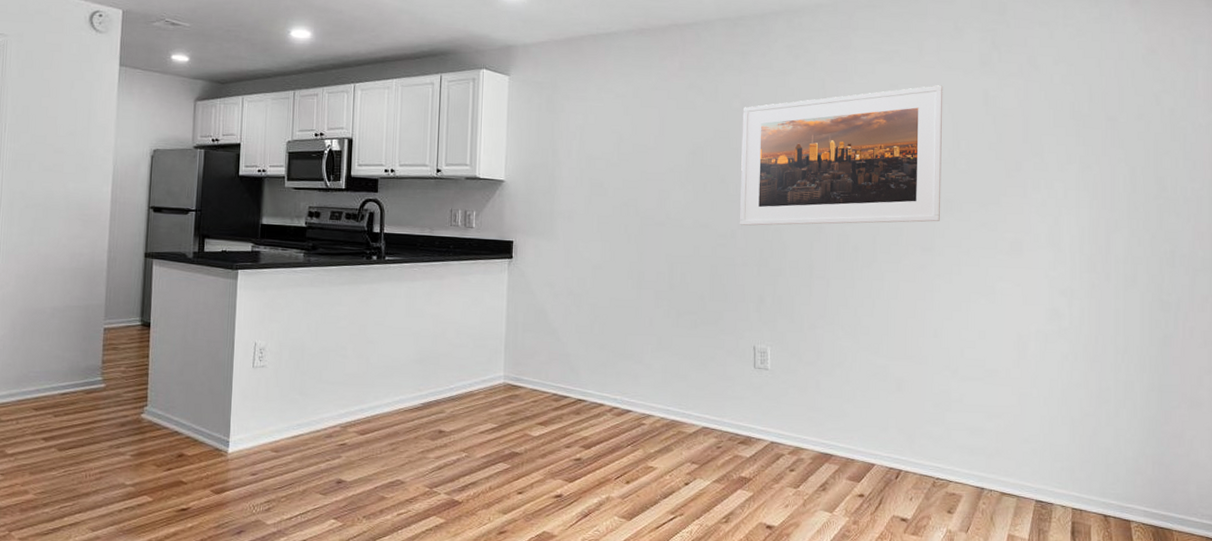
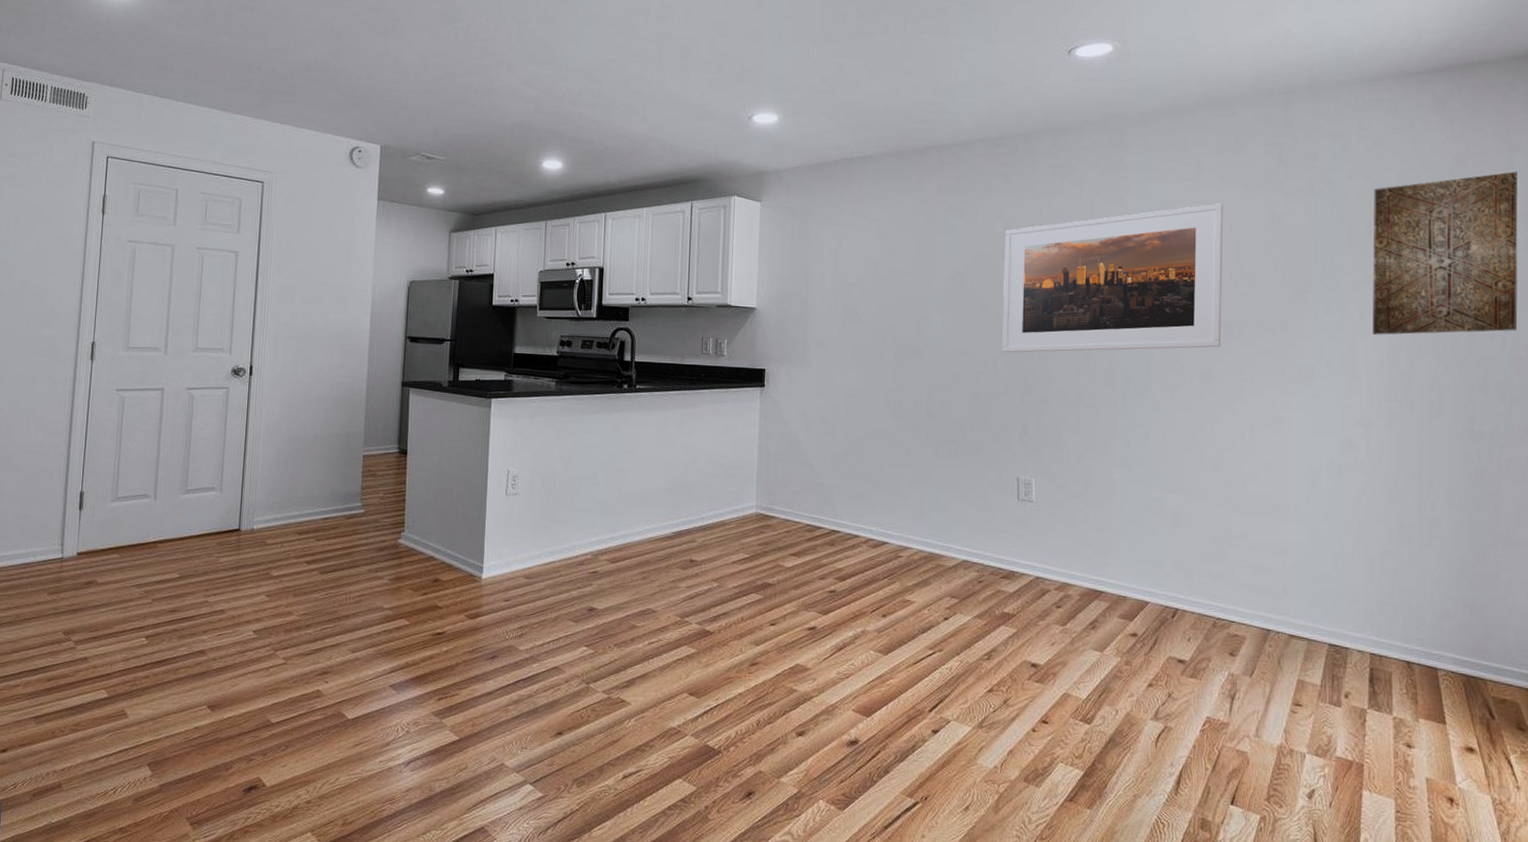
wall art: none [1075,61,1201,211] -> present [1373,171,1518,335]

